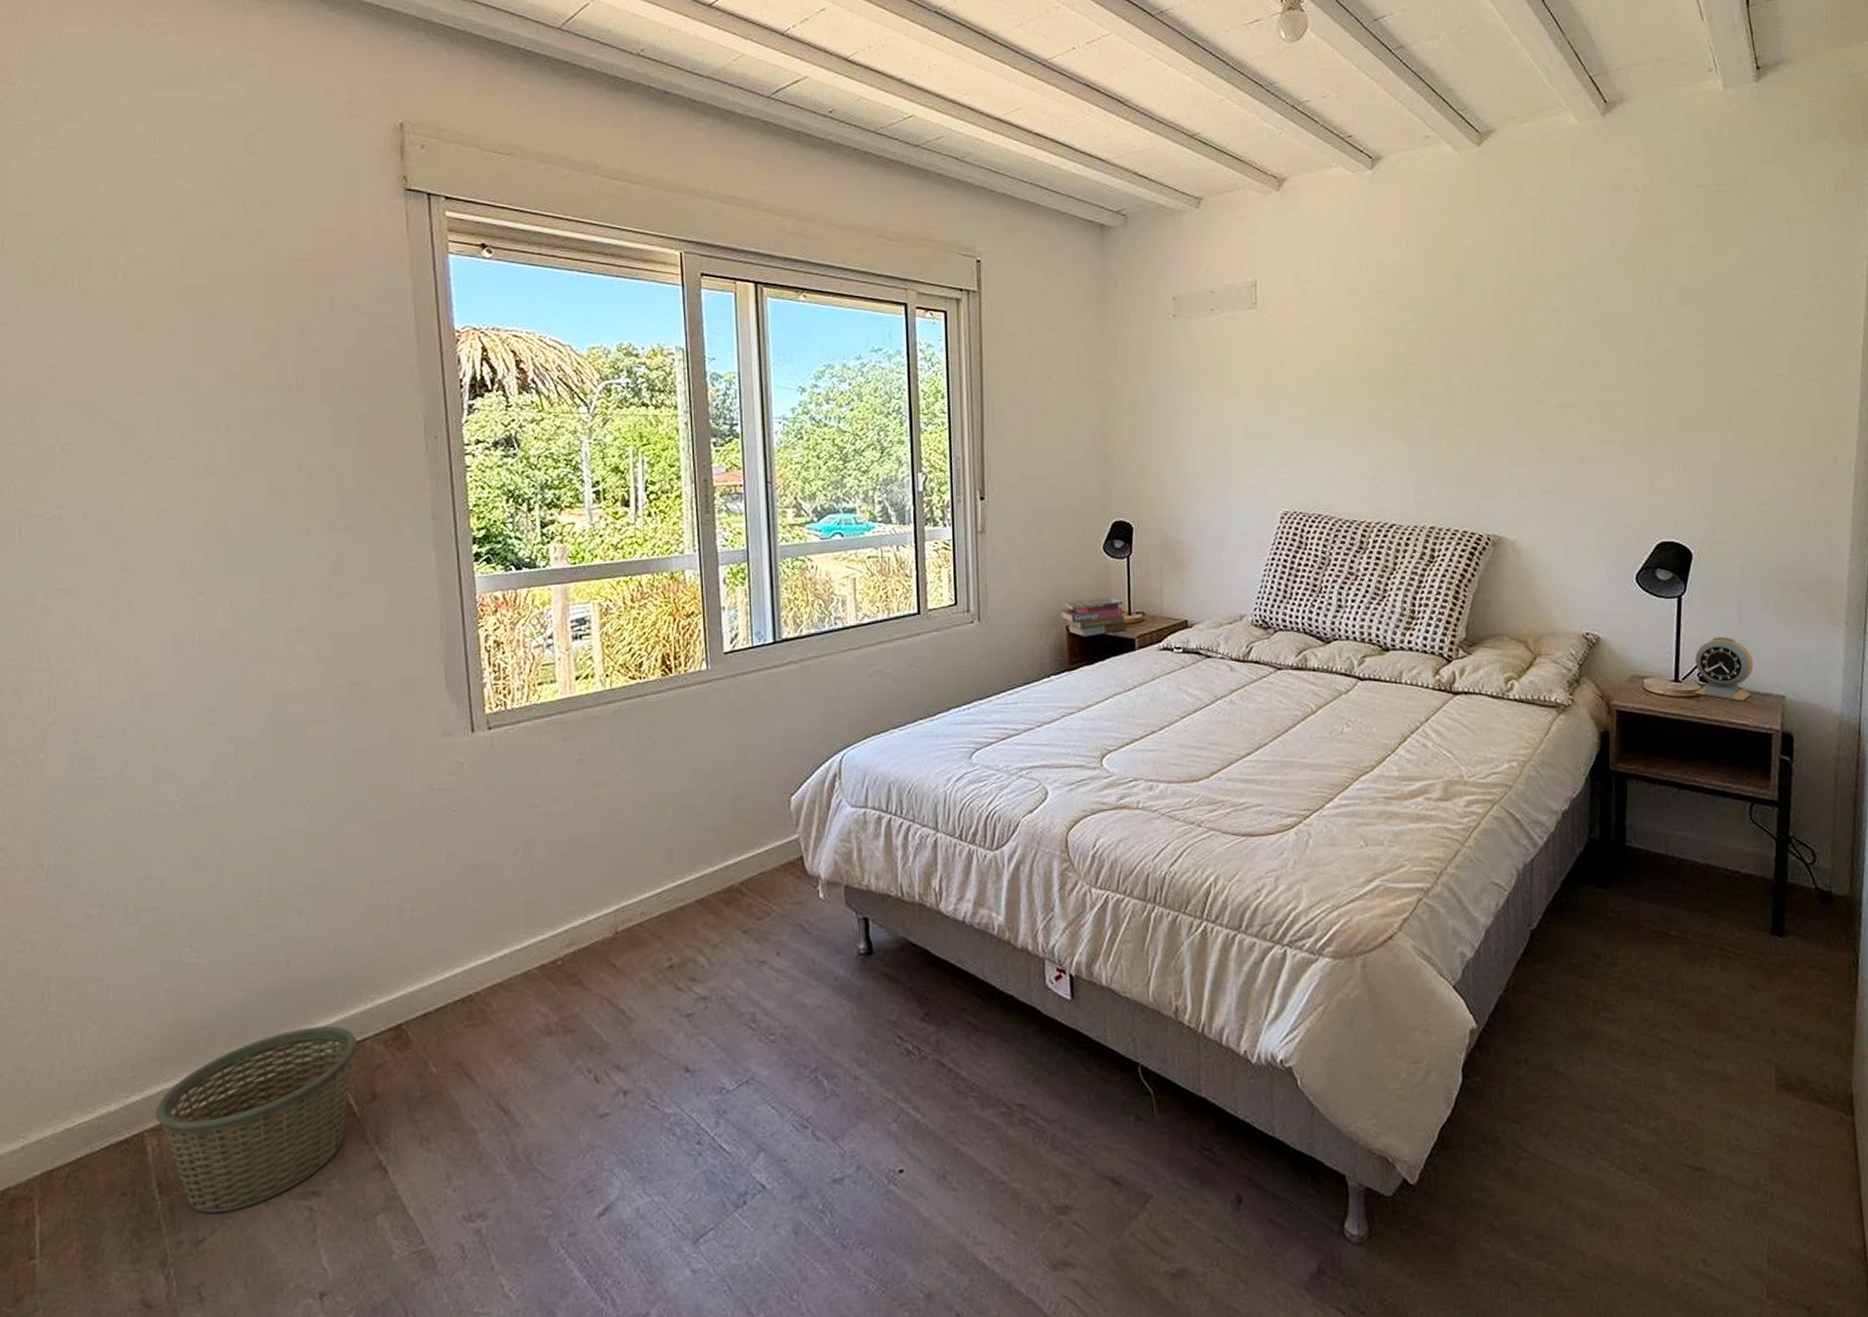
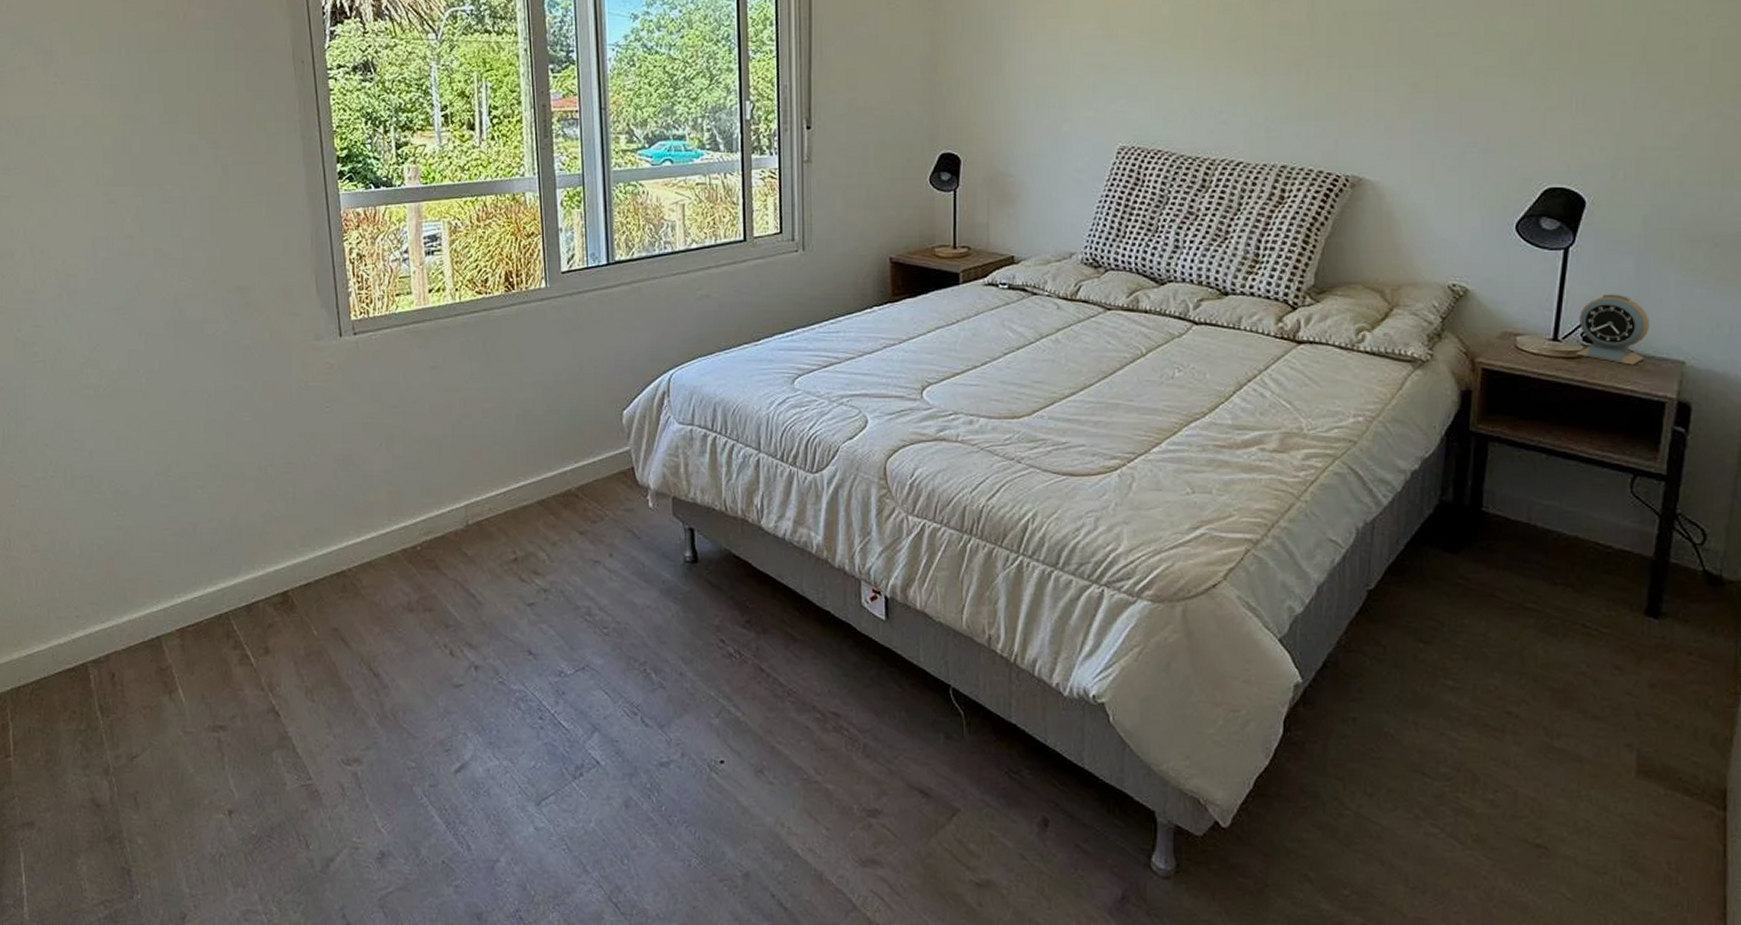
basket: present [155,1026,356,1214] -> none [95,587,251,736]
books: present [1060,598,1126,637] -> none [884,231,951,270]

